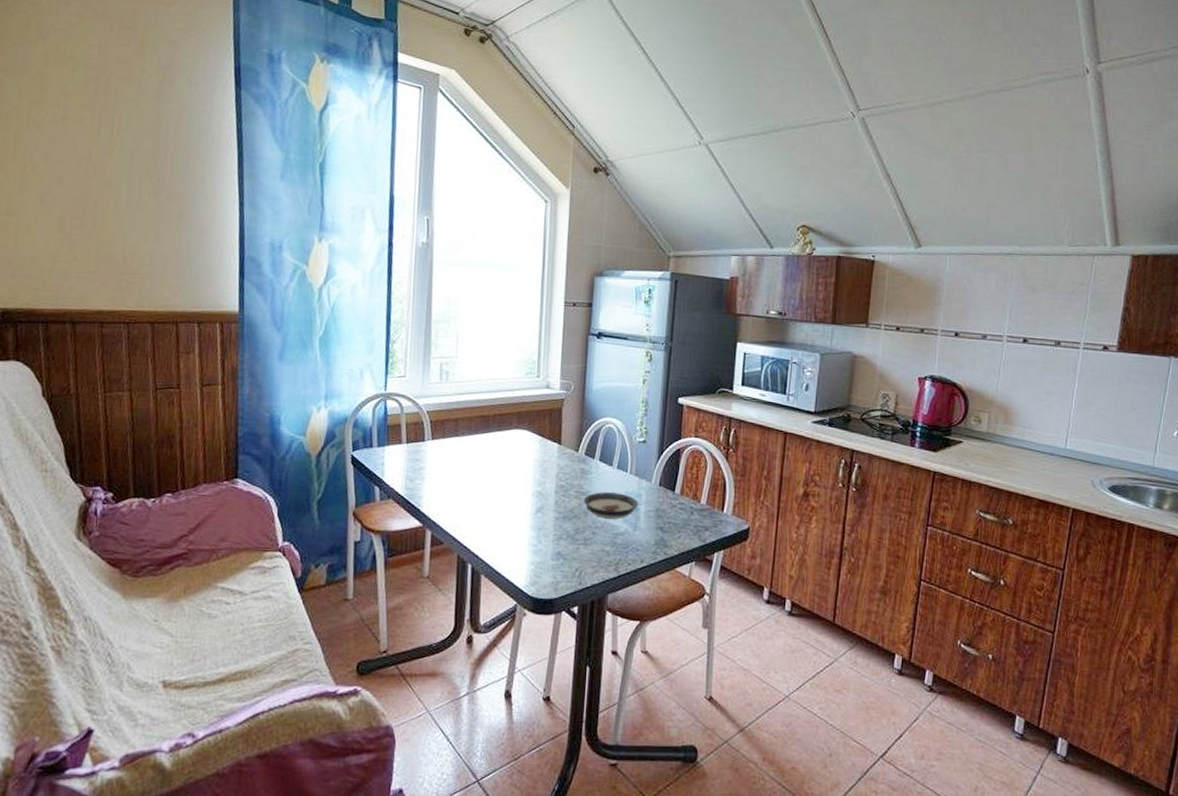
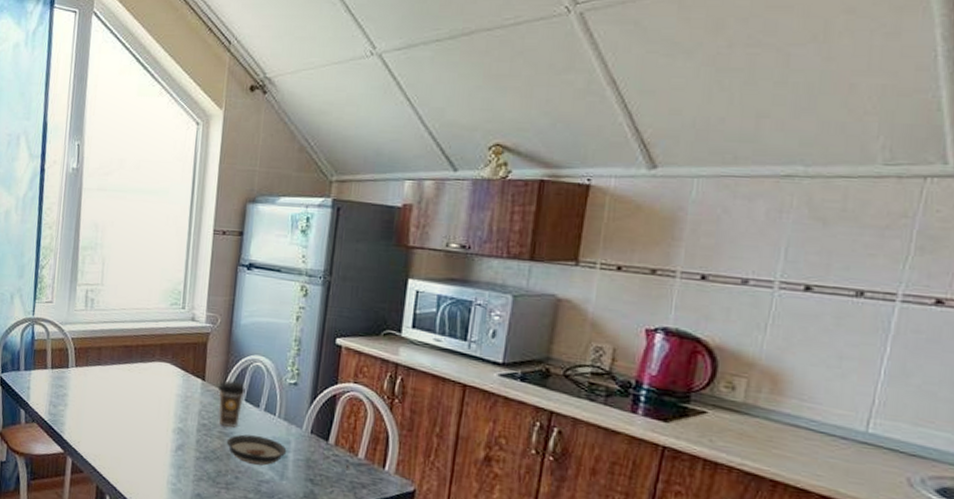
coffee cup: none [573,443,599,486] -> present [217,380,246,428]

